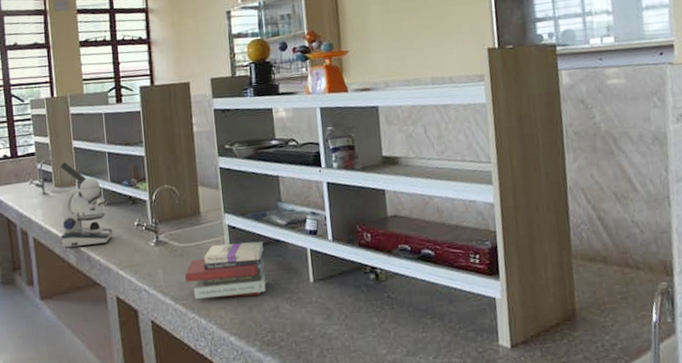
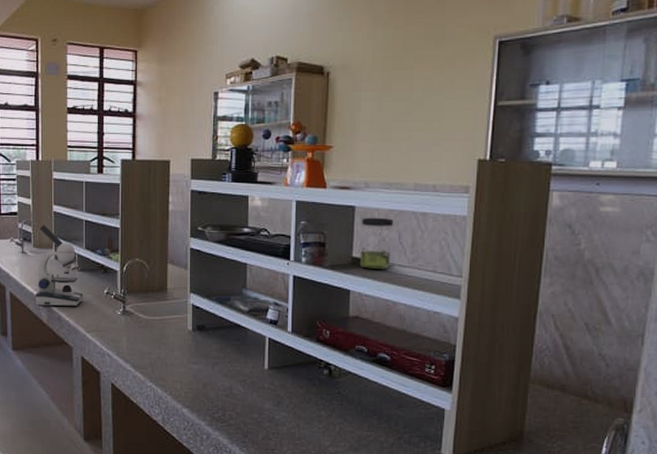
books: present [184,241,268,300] -> none [146,321,225,375]
jar: none [387,114,421,166] -> present [360,217,394,269]

